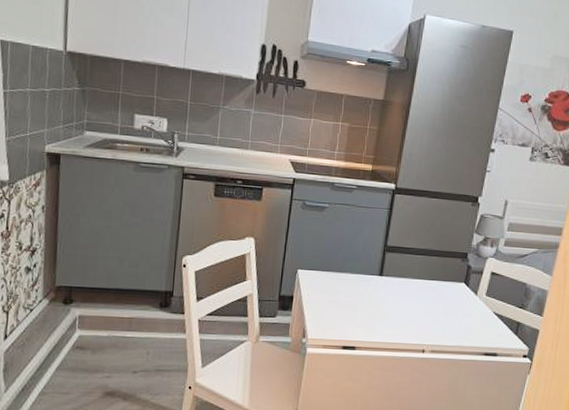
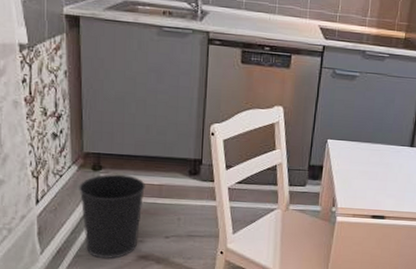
wastebasket: none [48,306,115,396] -> present [79,173,145,259]

